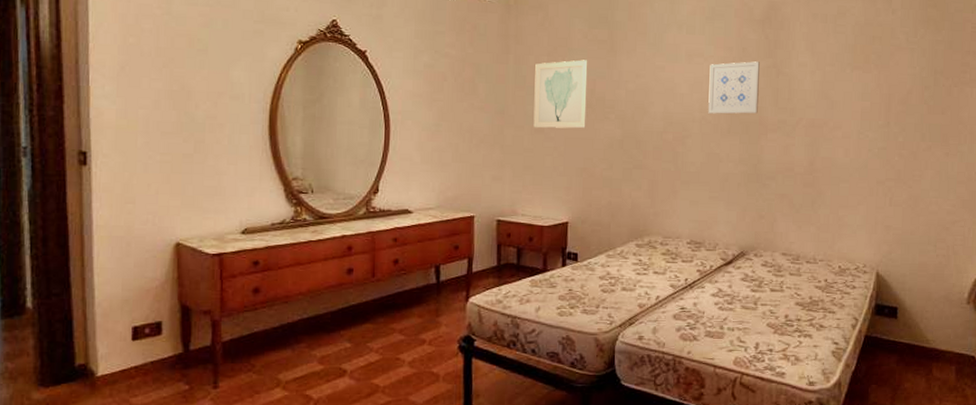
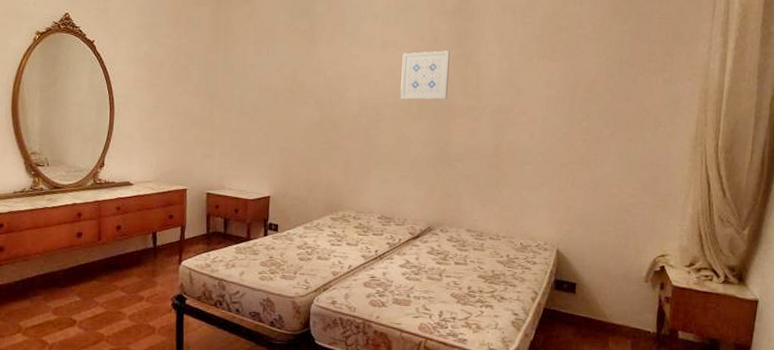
wall art: present [533,59,588,129] -> none [240,49,290,112]

